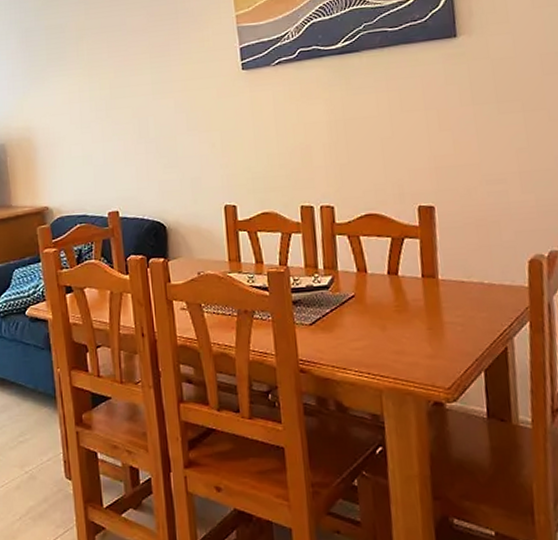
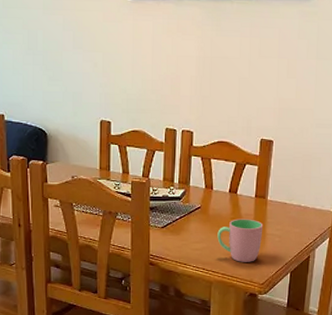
cup: none [380,305,440,362] -> present [217,219,263,262]

